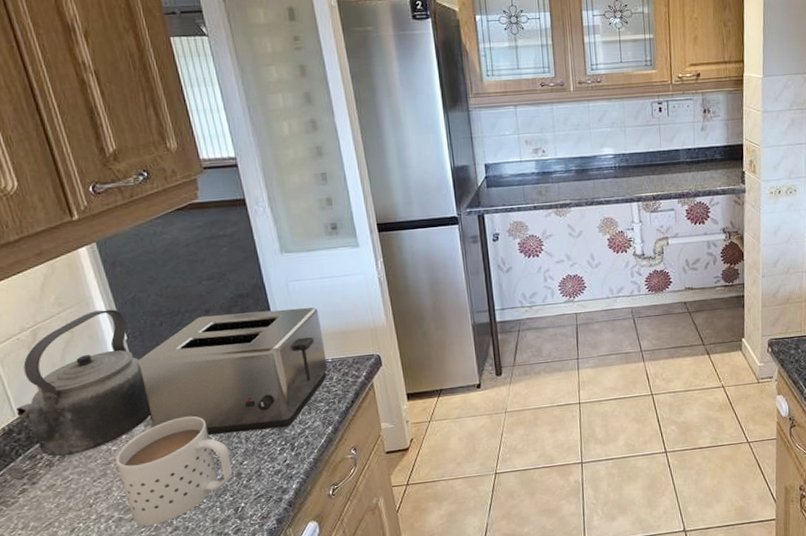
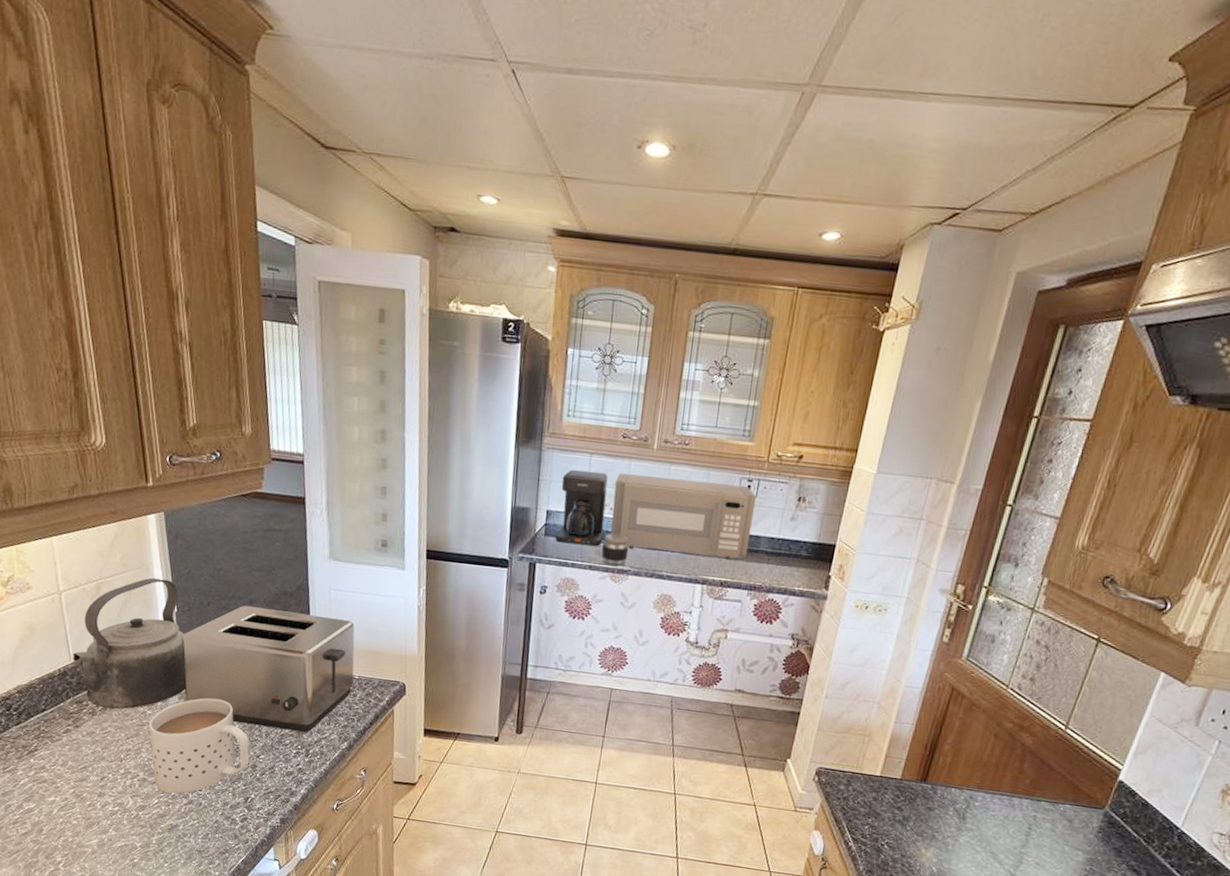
coffee maker: none [493,120,542,191] -> present [555,469,608,547]
microwave: none [542,109,671,185] -> present [610,473,757,561]
jar: none [542,172,567,202] -> present [601,533,629,566]

